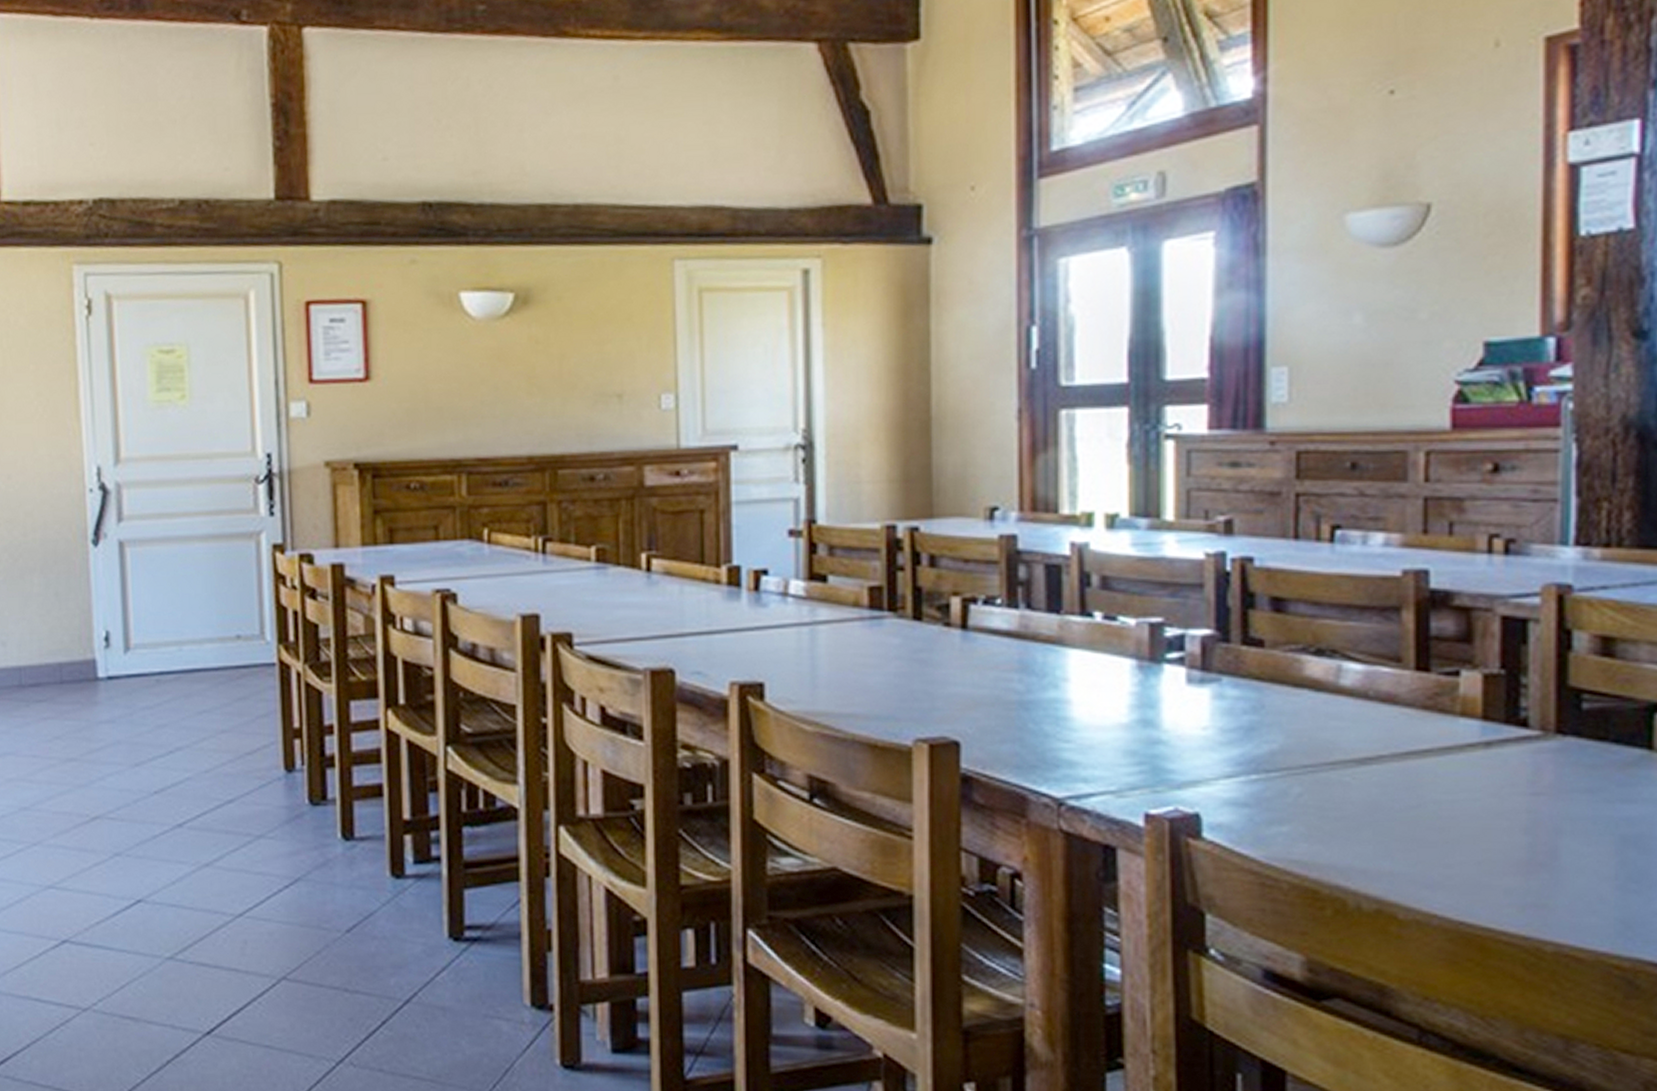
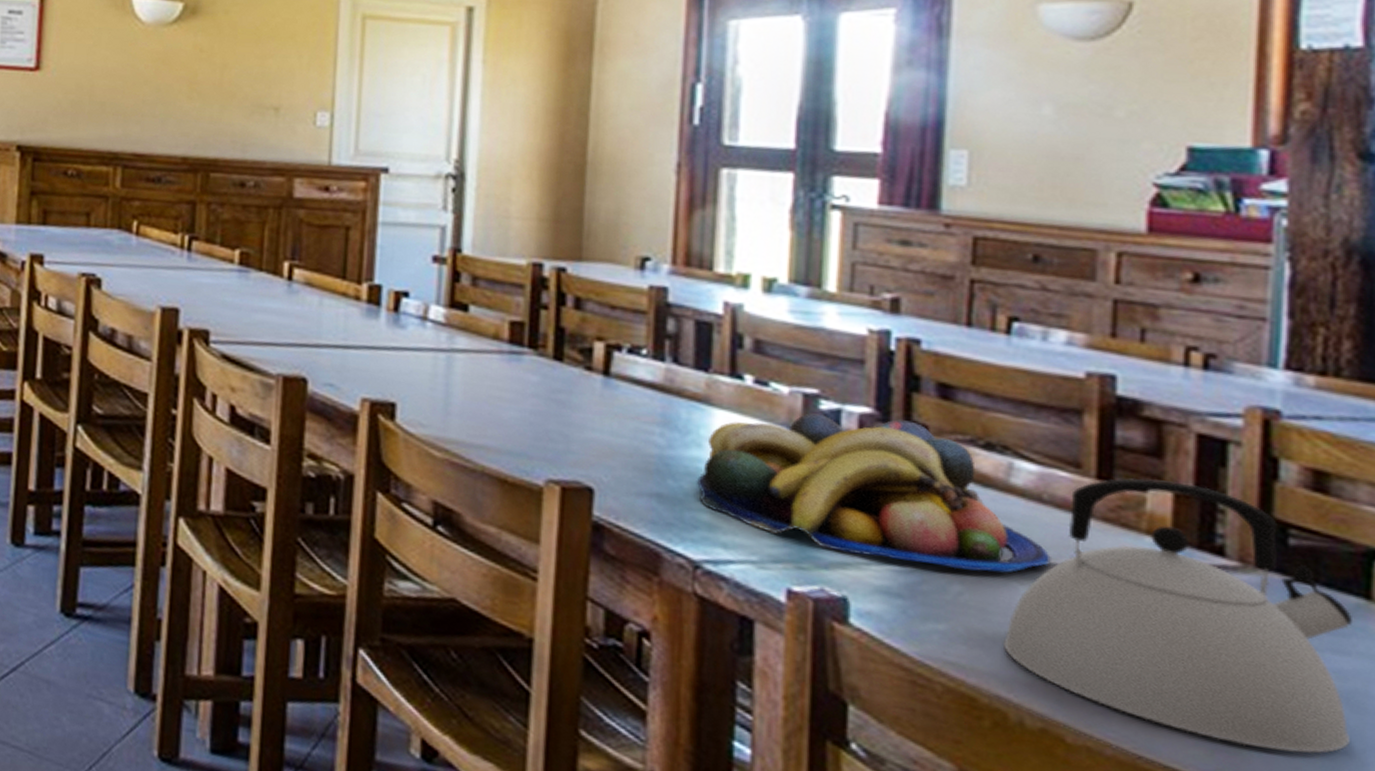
fruit bowl: none [1055,637,1378,773] -> present [696,413,1051,573]
kettle: none [1340,664,1639,899] -> present [1004,477,1354,754]

